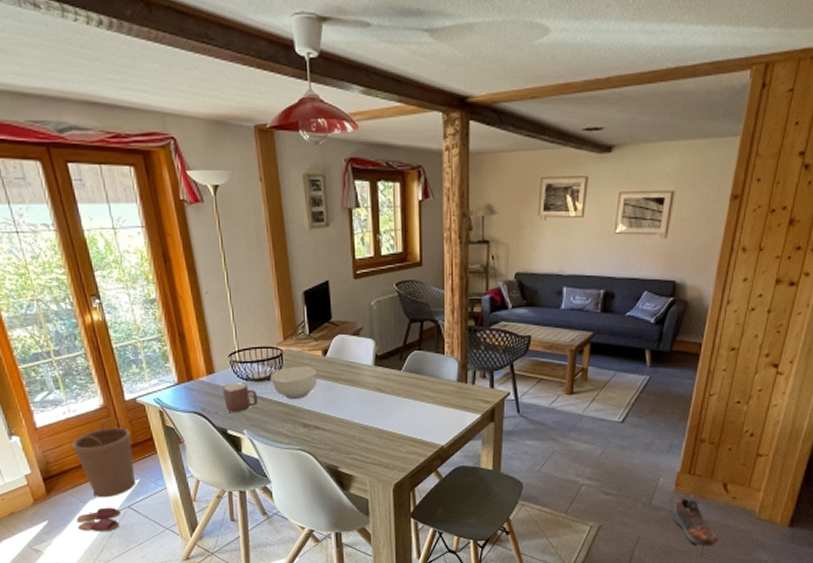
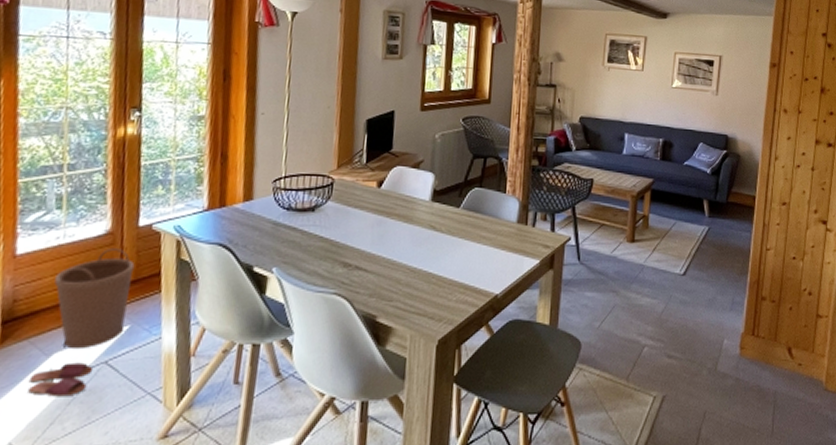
mug: present [222,383,258,414] -> none [257,212,297,248]
bowl: present [271,365,318,400] -> none [315,196,369,235]
shoe: present [671,494,717,546] -> none [738,360,787,423]

